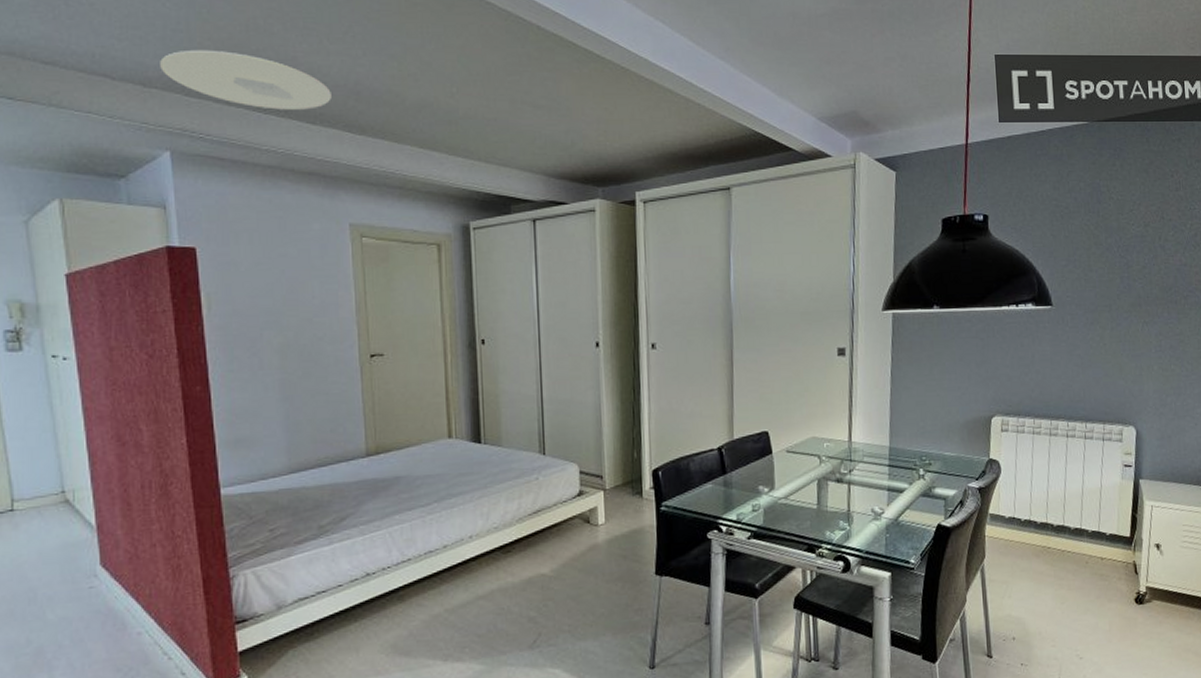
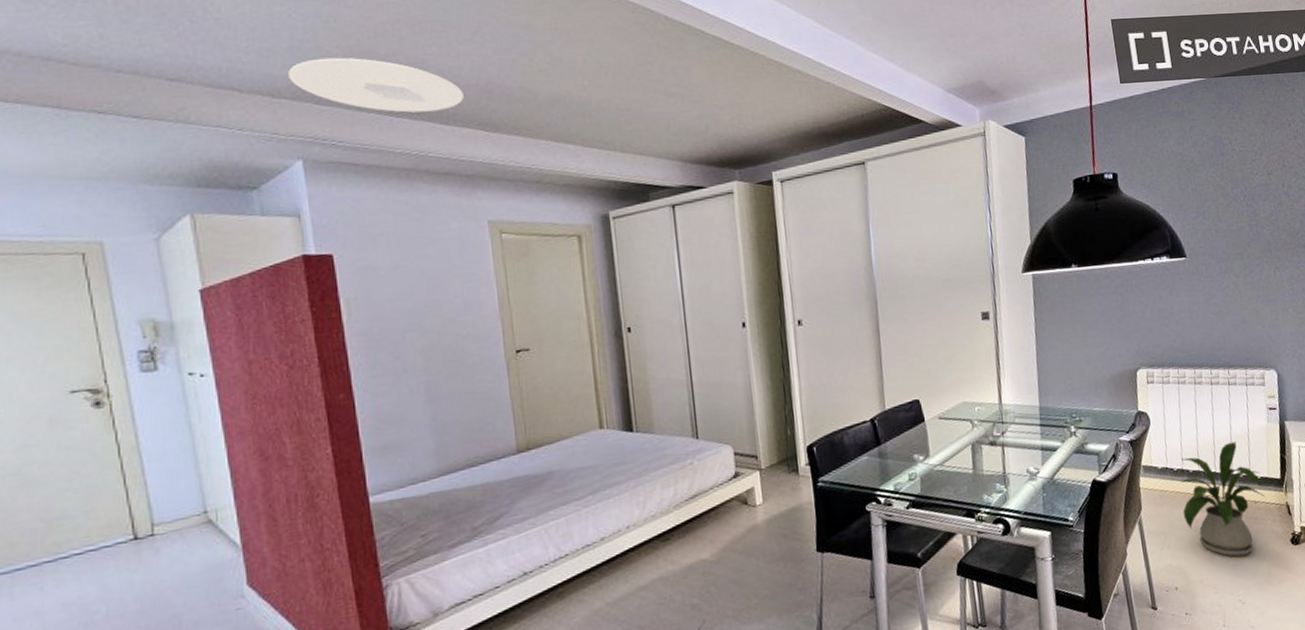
house plant: none [1026,496,1113,612] -> present [1179,442,1266,557]

